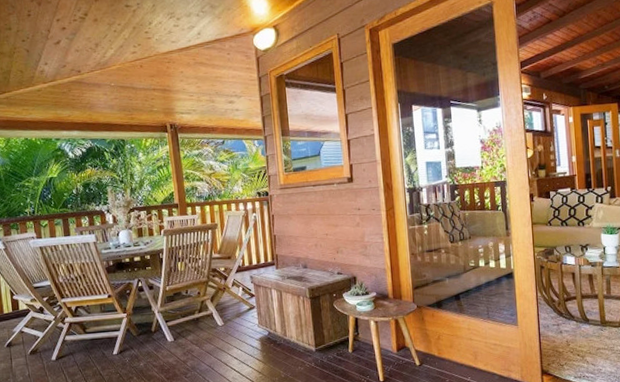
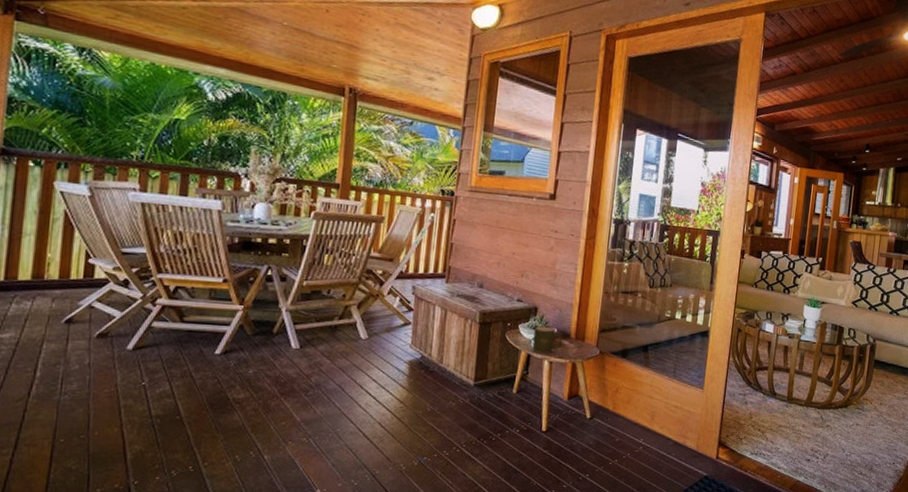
mug: none [356,291,383,316] -> present [532,326,562,354]

